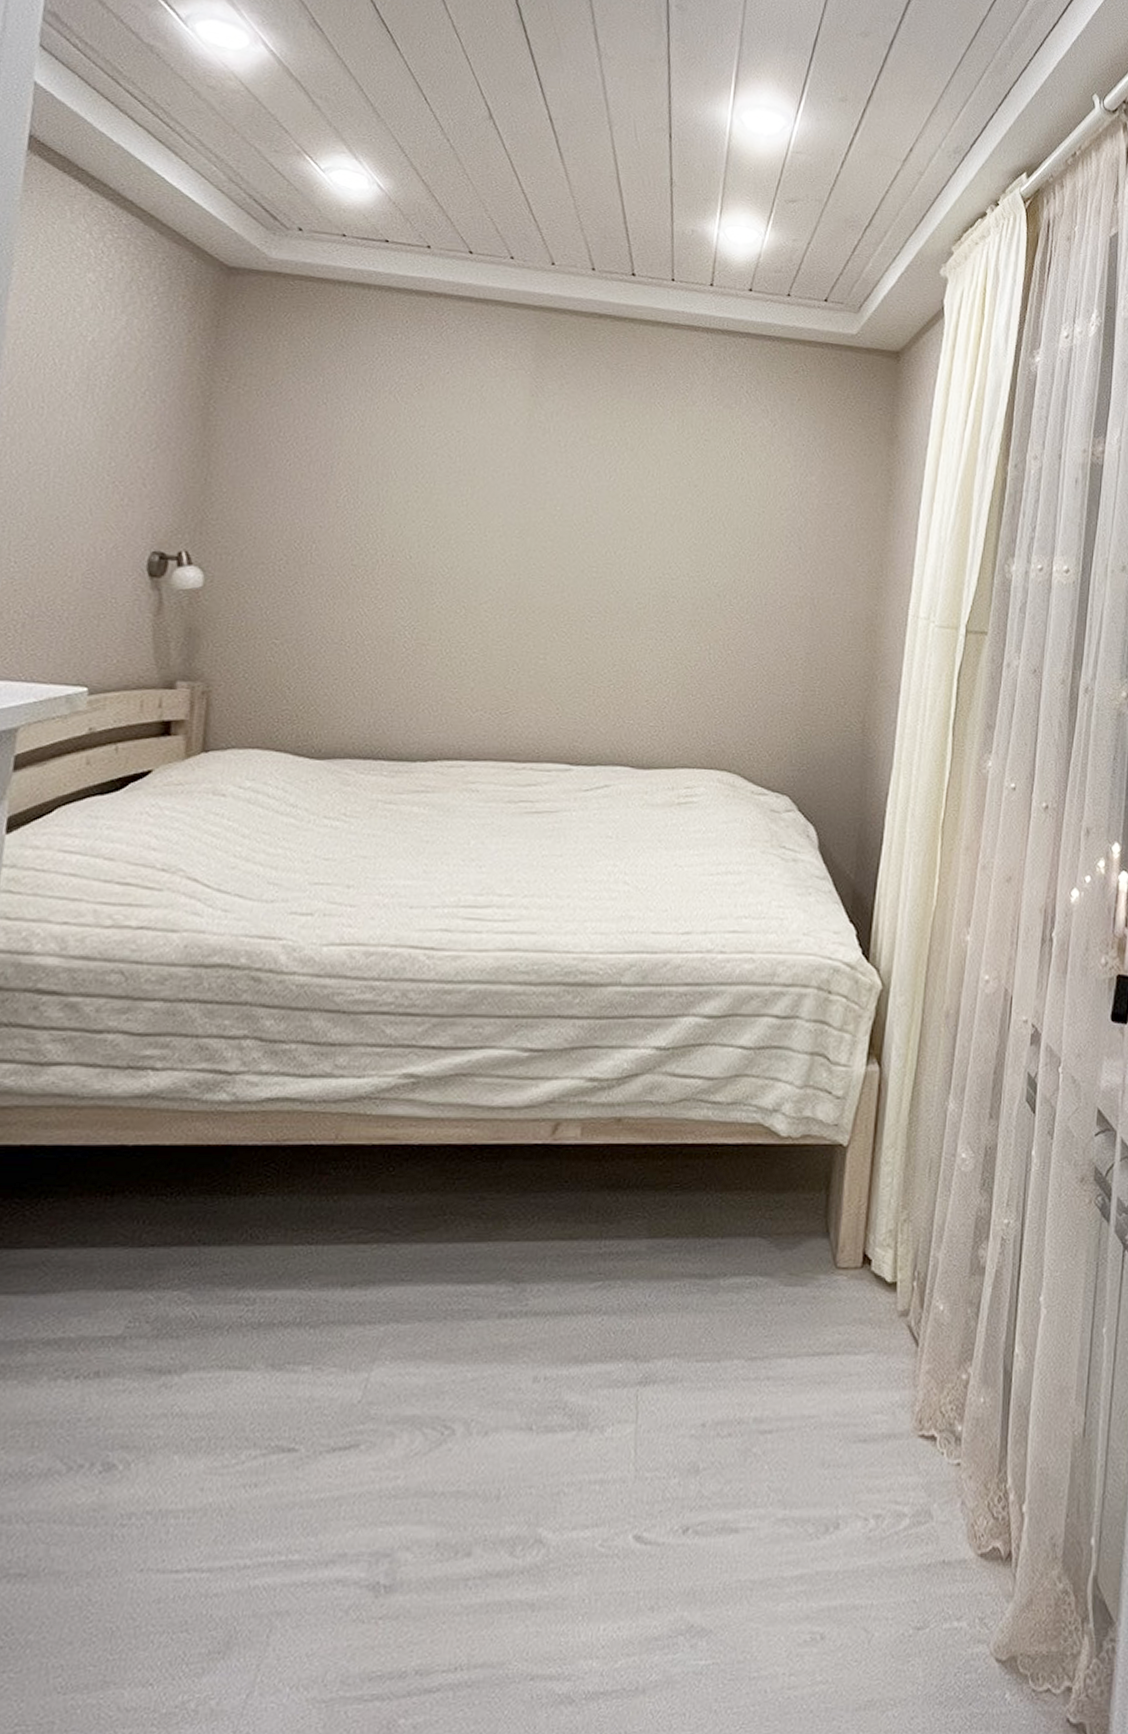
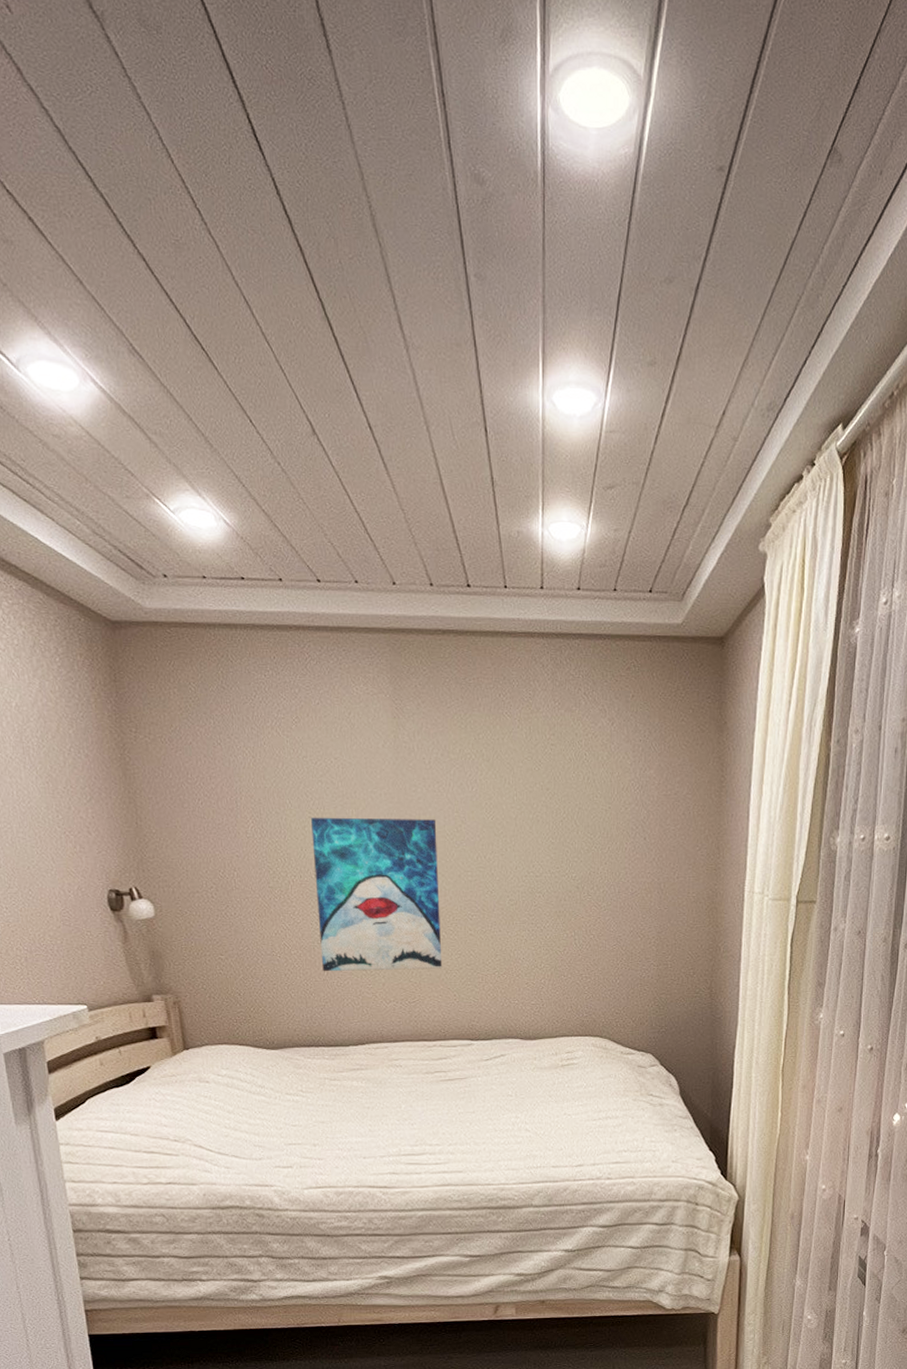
wall art: none [399,491,563,676] -> present [311,817,443,972]

